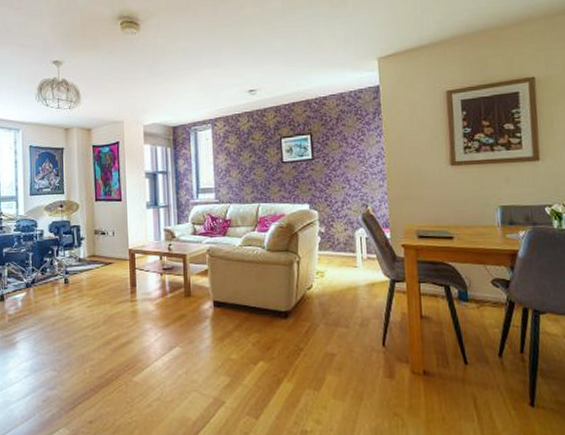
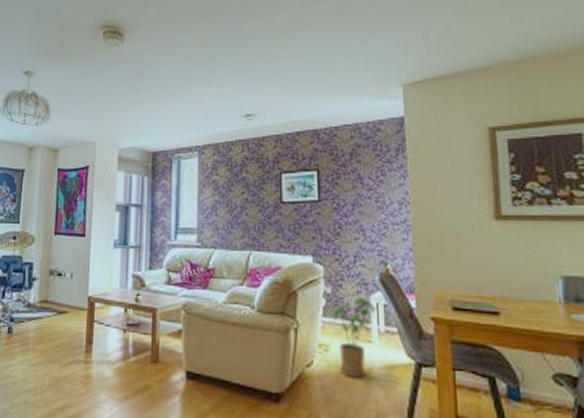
house plant: none [326,233,360,295] -> present [333,296,377,379]

